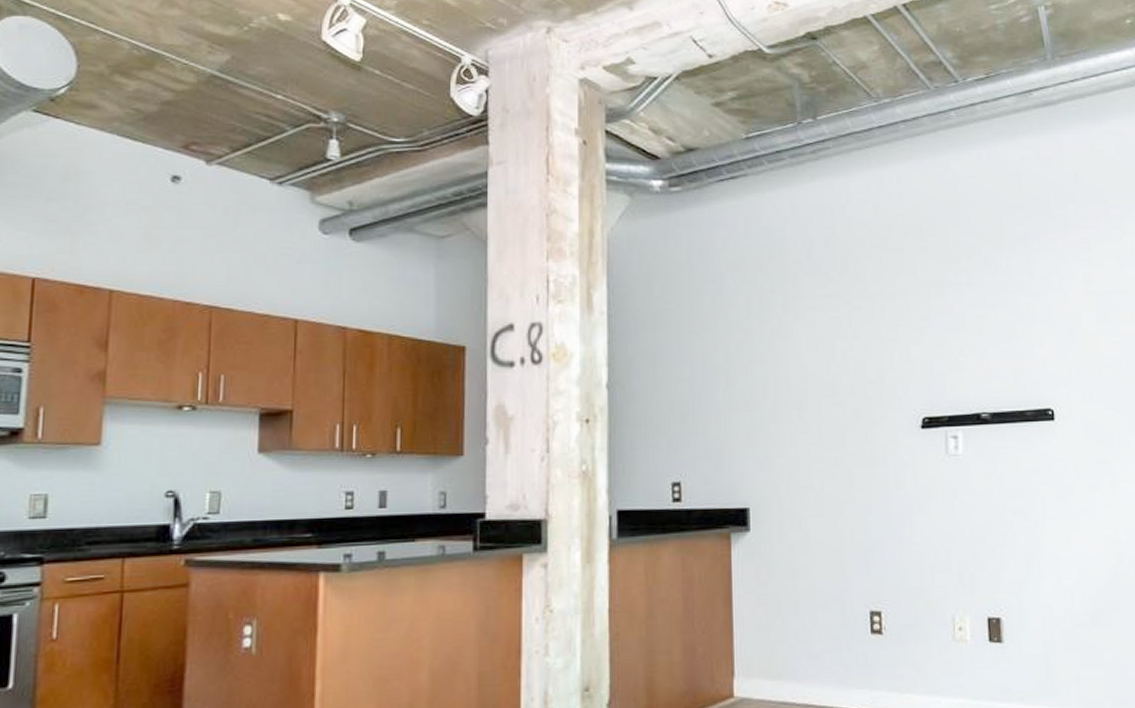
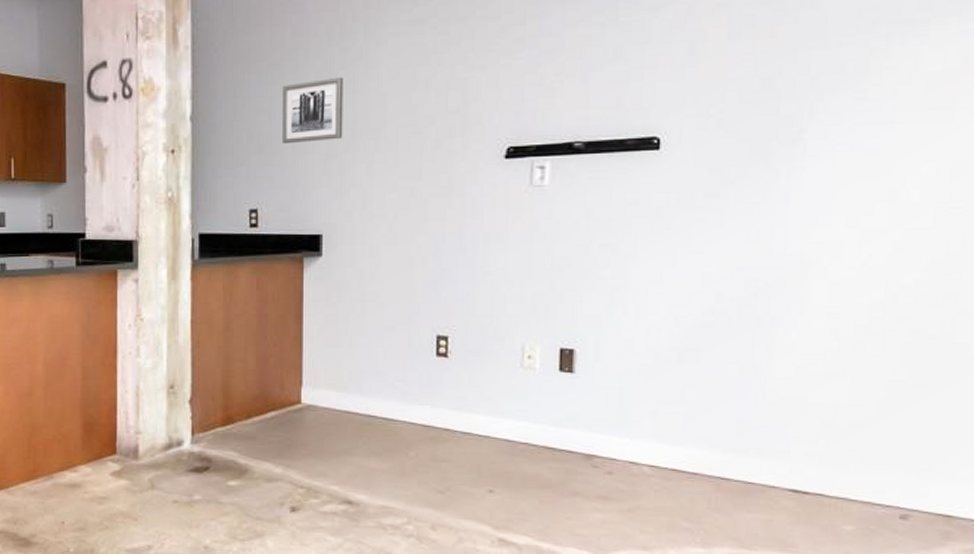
wall art: none [703,347,766,414] -> present [282,77,343,144]

